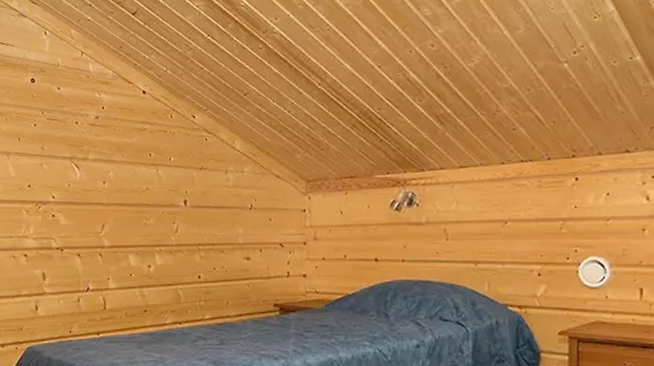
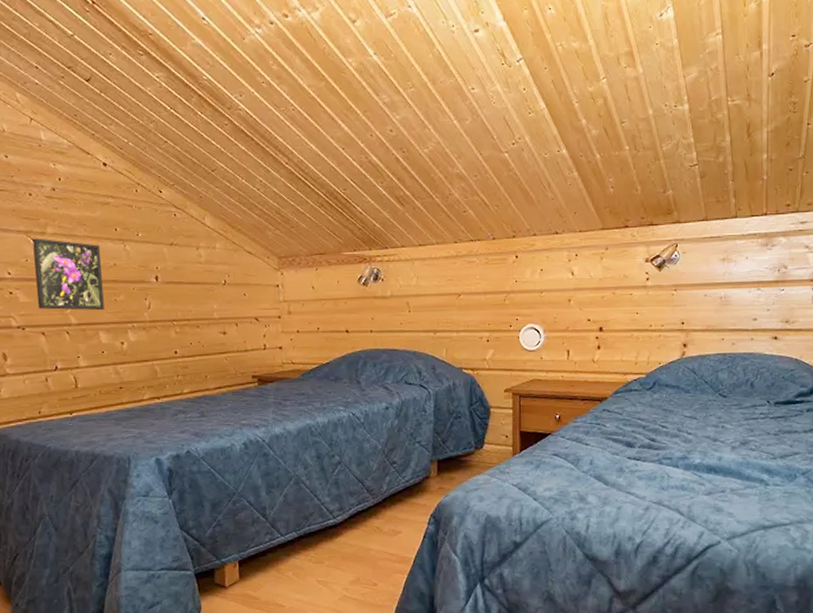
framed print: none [75,163,136,234] -> present [32,238,105,311]

